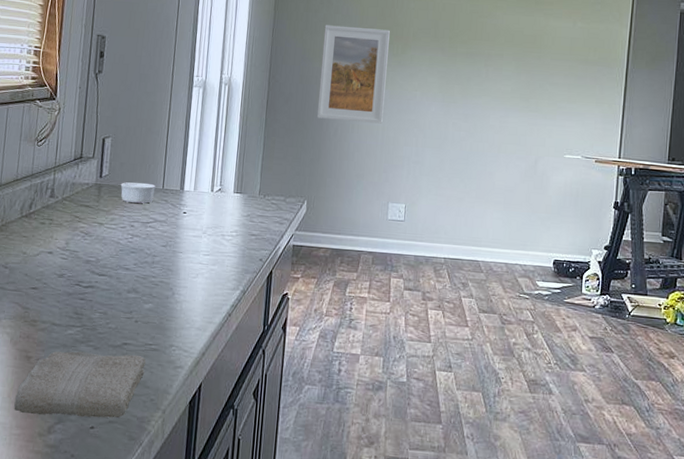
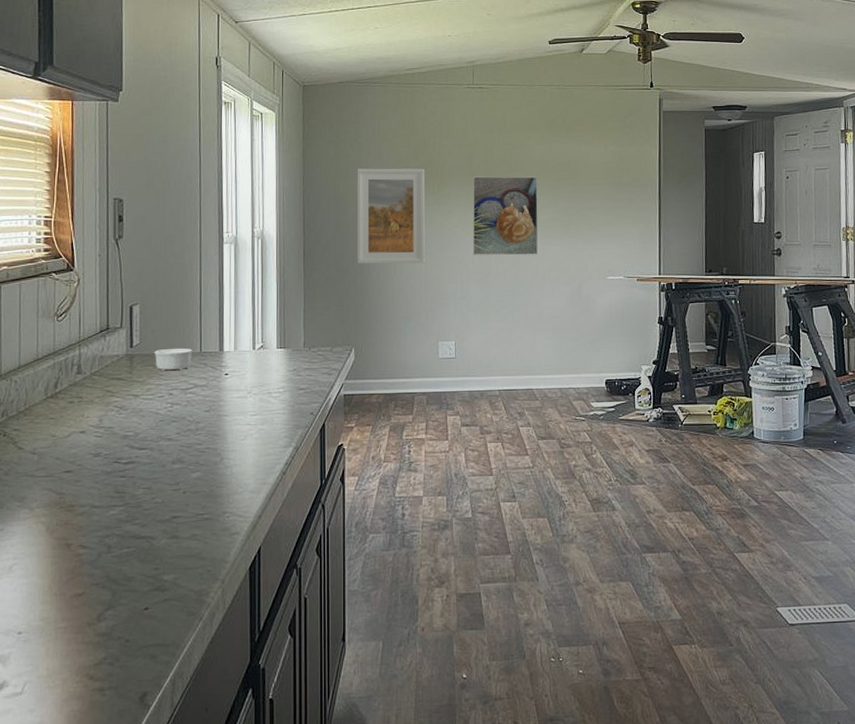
washcloth: present [14,351,147,418] -> none [57,527,199,605]
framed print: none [430,42,502,126] -> present [472,176,538,256]

